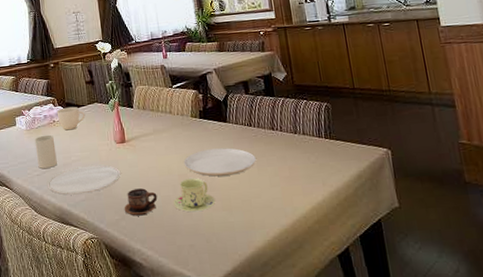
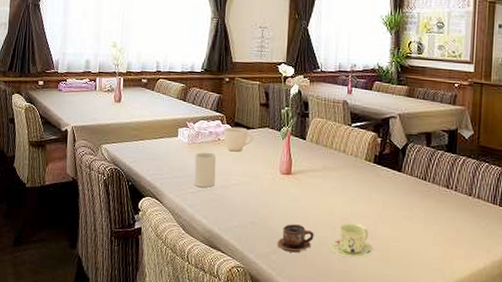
plate: present [47,164,121,195] -> none [200,190,281,221]
plate: present [183,147,256,177] -> none [348,196,424,227]

